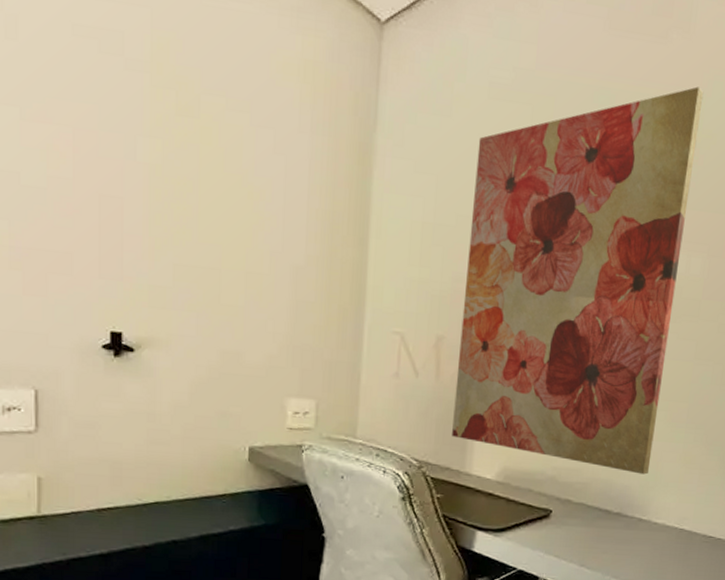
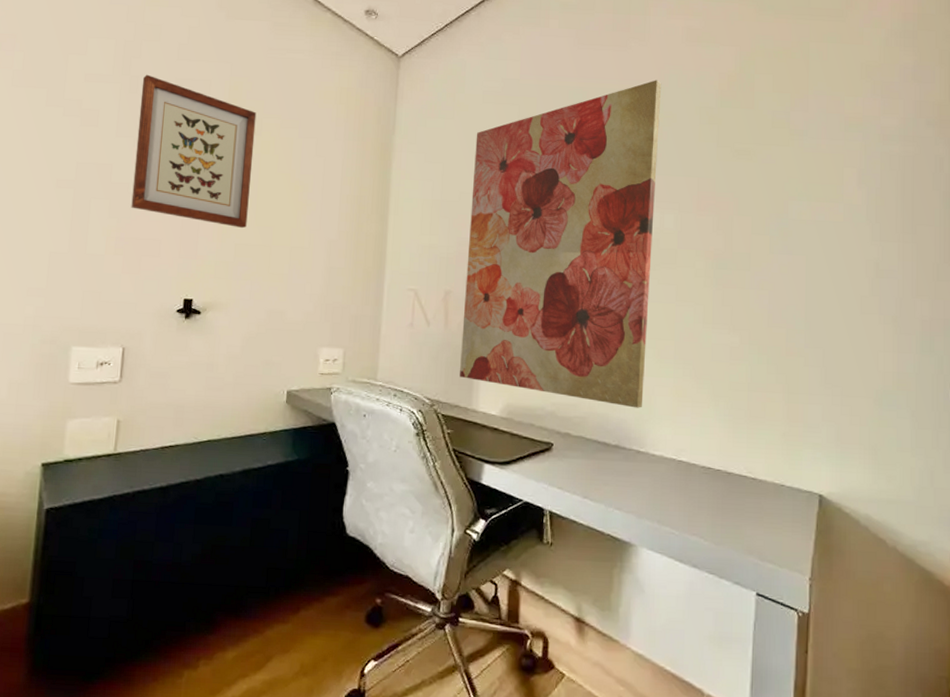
wall art: none [23,13,191,245] -> present [131,74,257,229]

